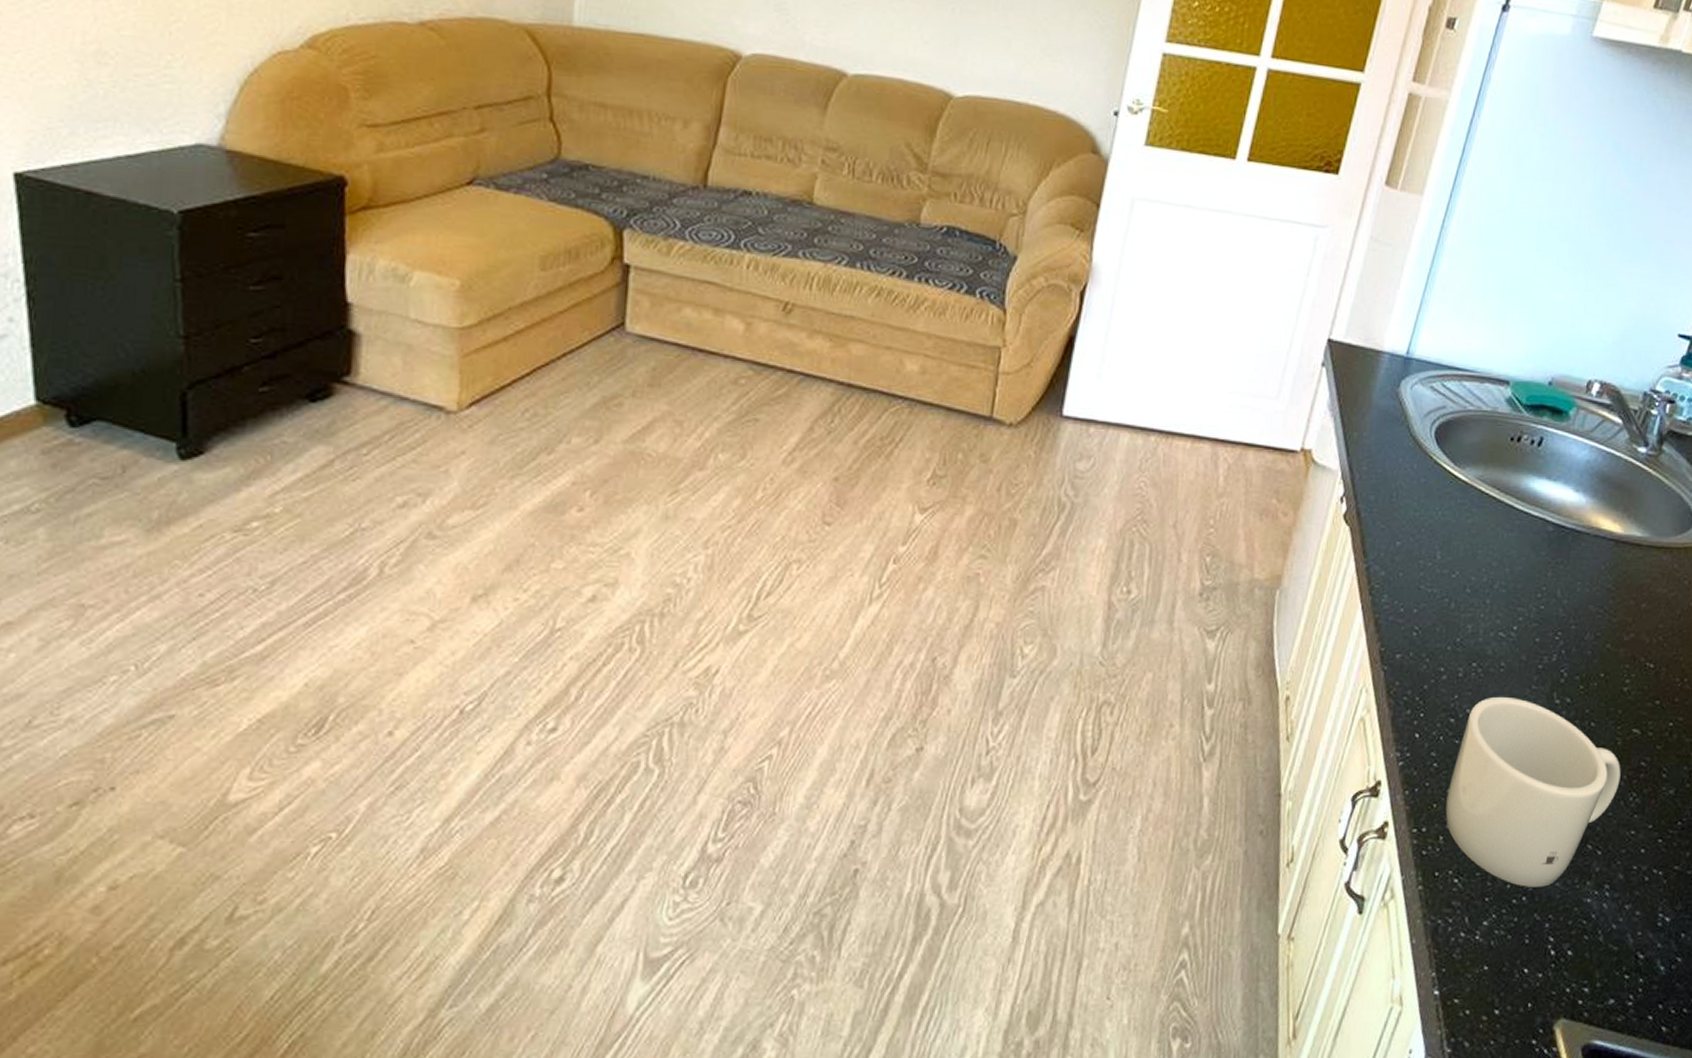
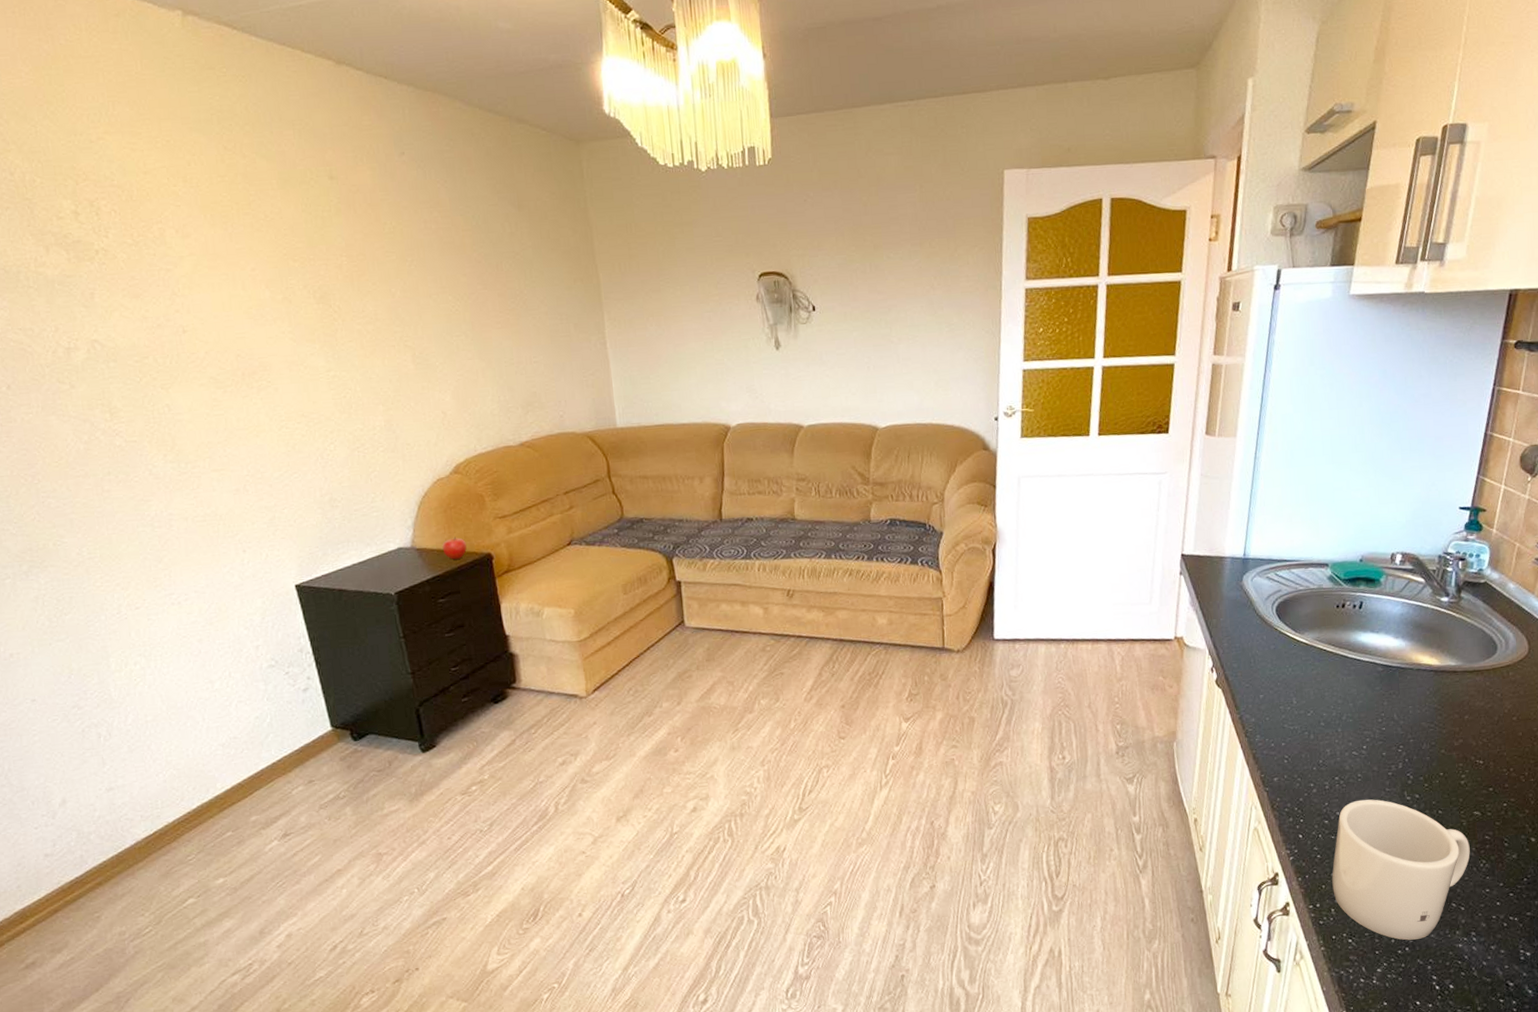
fruit: none [268,142,308,177] -> present [442,537,467,560]

